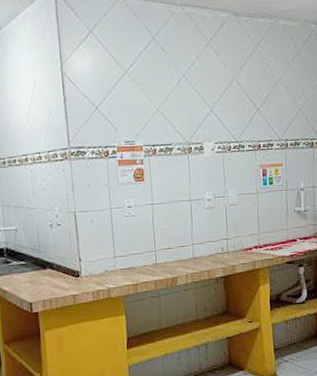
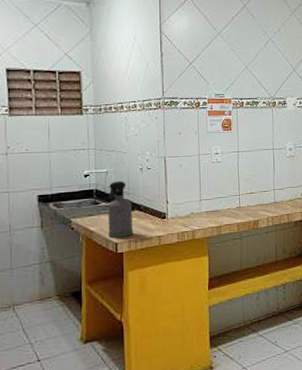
spray bottle: none [19,238,48,298] -> present [108,181,134,238]

